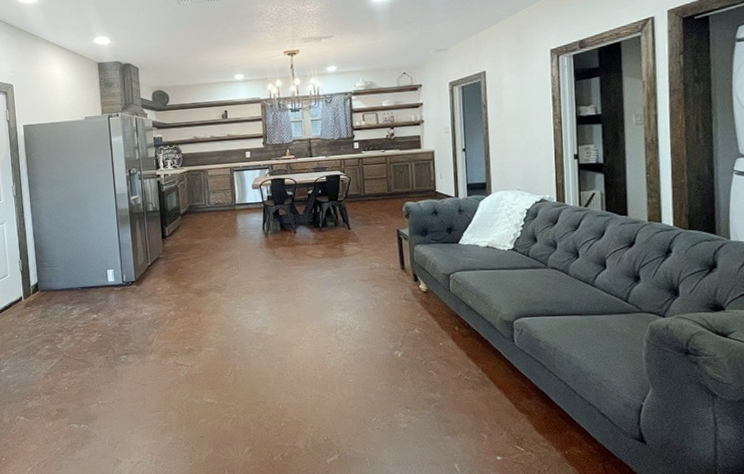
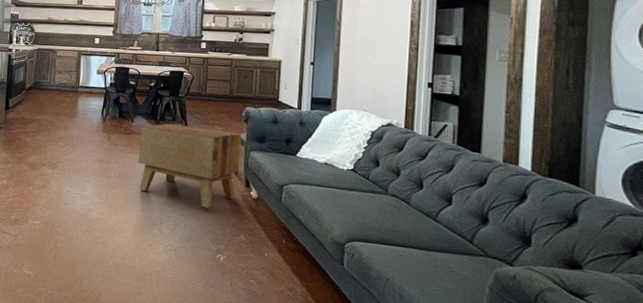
side table: none [304,228,406,308] -> present [138,124,242,208]

